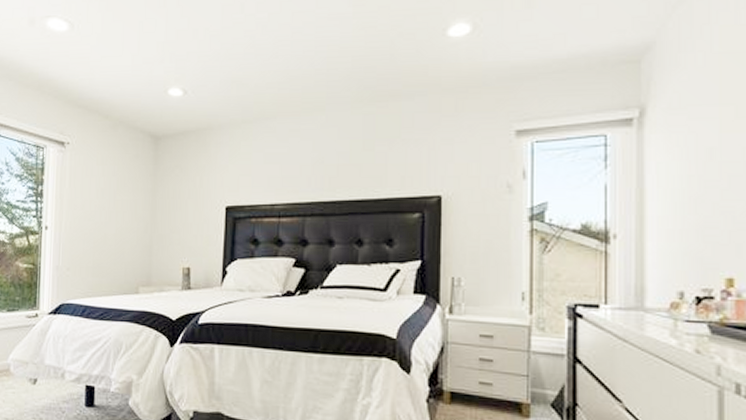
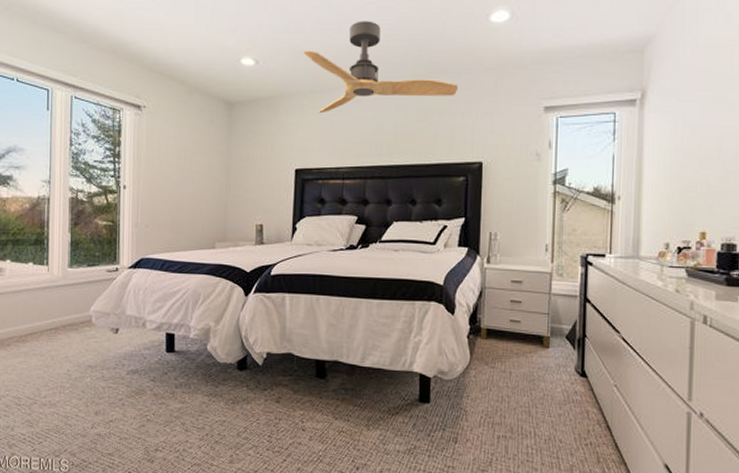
ceiling fan: none [235,42,411,145] -> present [303,21,459,114]

